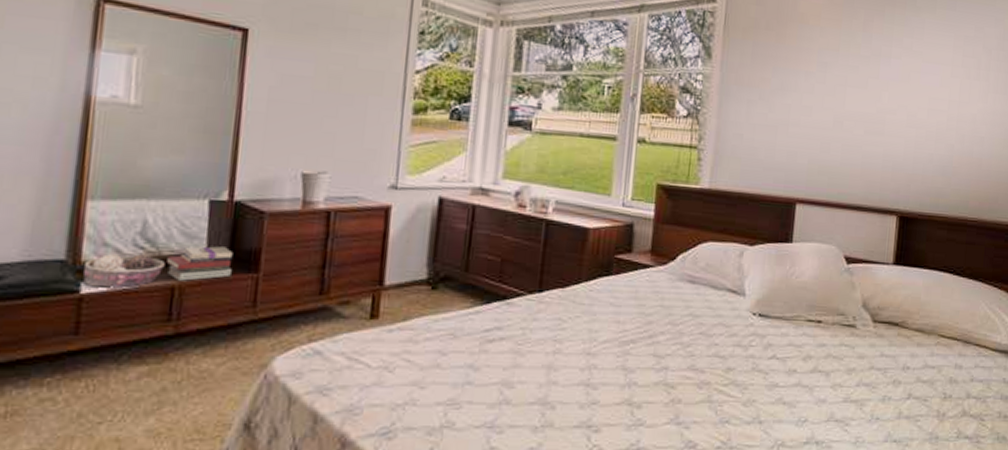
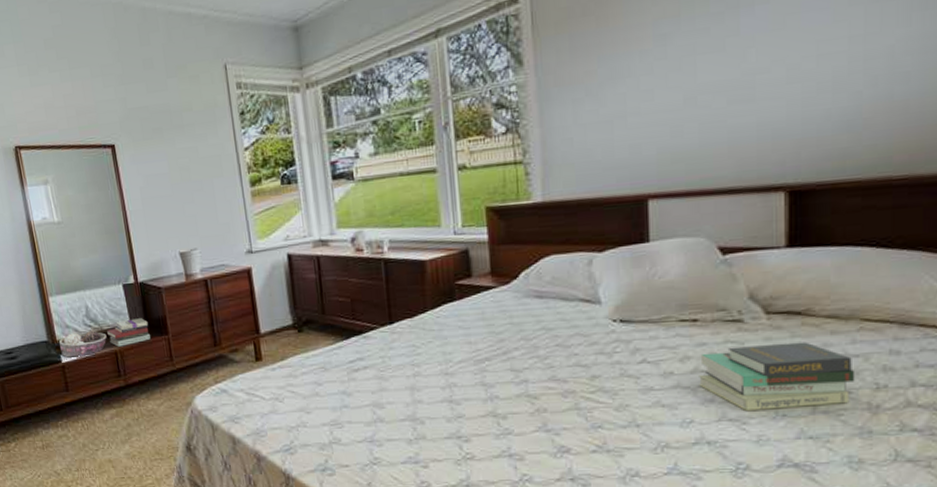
books: none [816,350,931,412] -> present [699,342,855,410]

